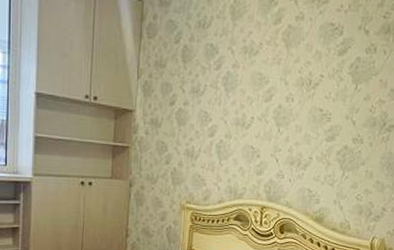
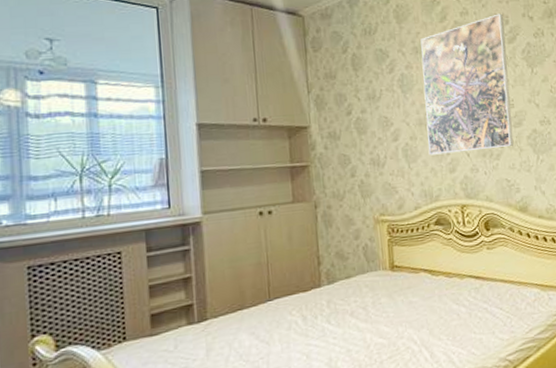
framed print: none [240,22,338,159] -> present [420,13,514,155]

